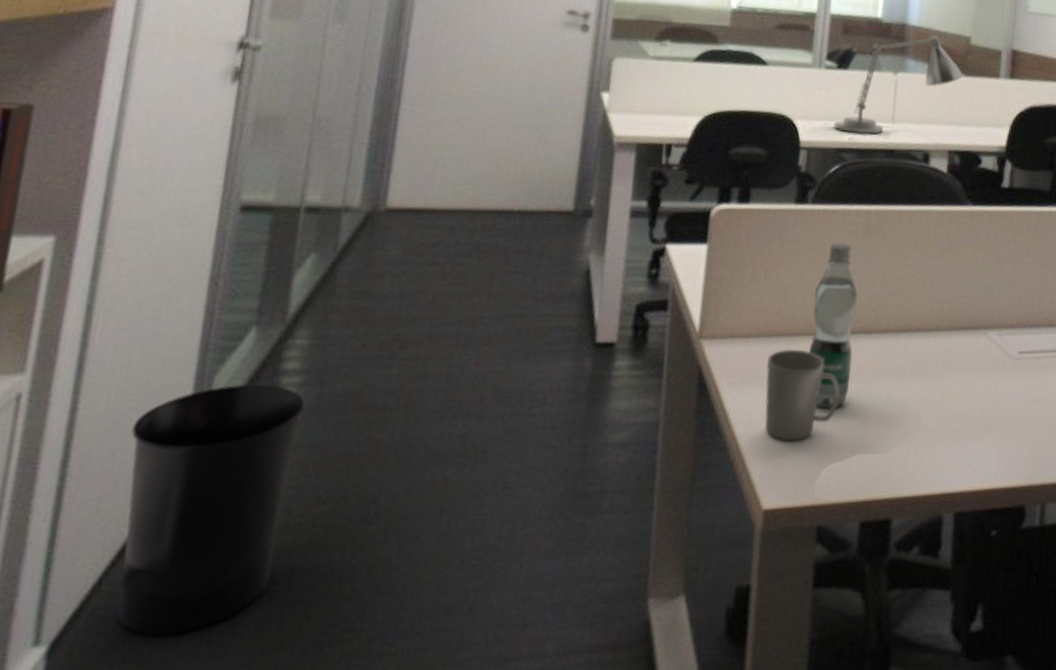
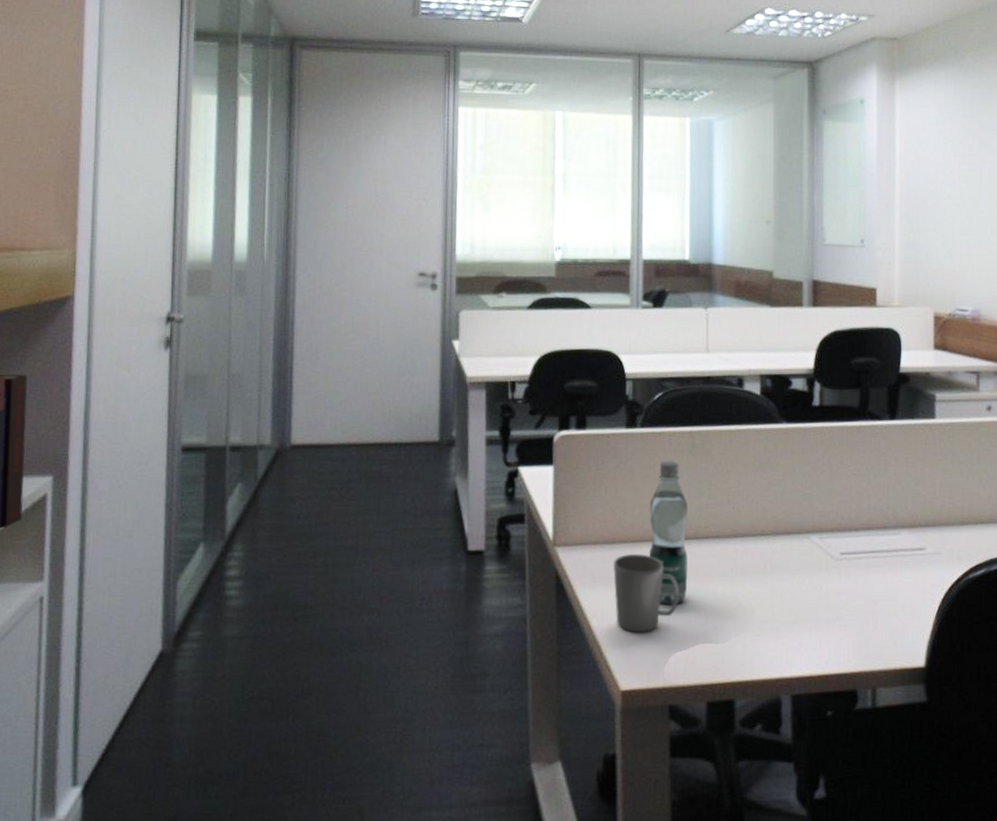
waste bin: present [116,384,306,634] -> none [123,588,246,781]
desk lamp: present [834,35,963,135] -> none [654,272,768,365]

